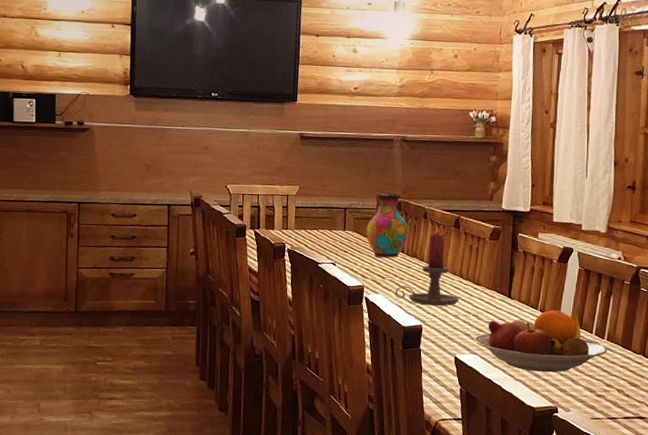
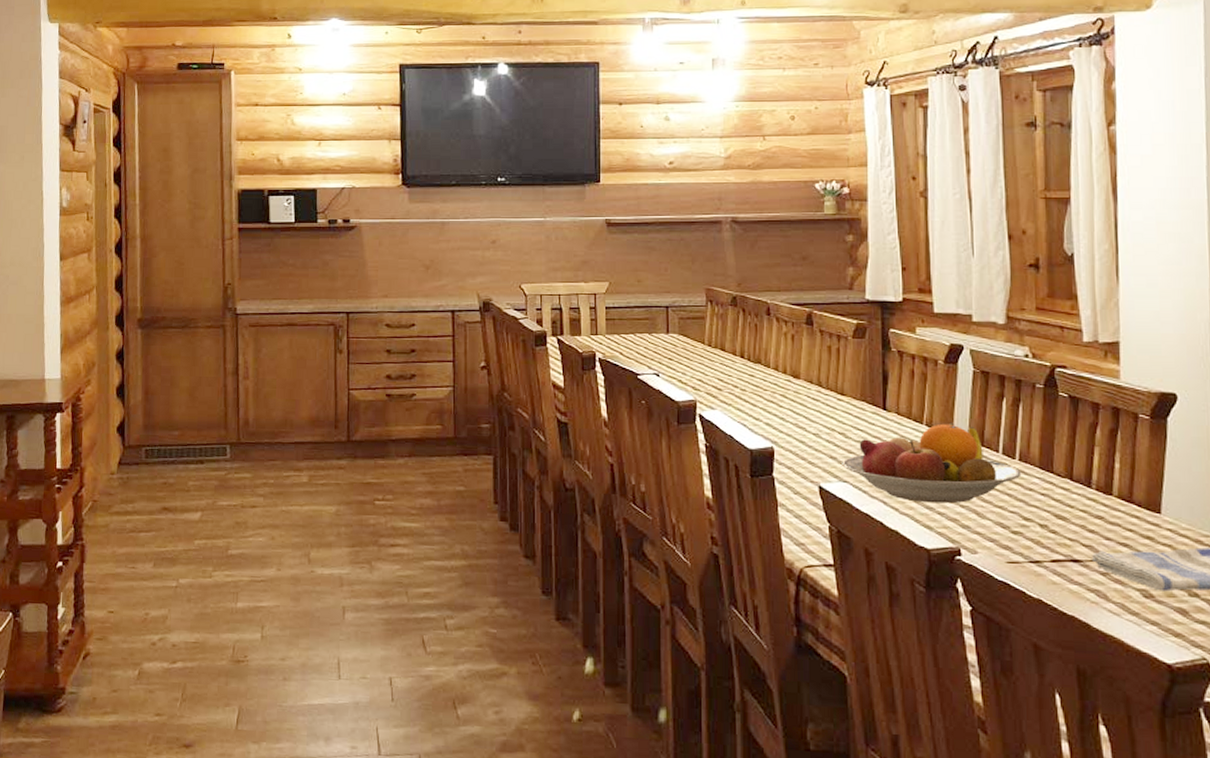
vase: present [366,194,409,258] -> none [695,287,749,365]
candle holder: present [394,234,459,307] -> none [736,333,819,423]

